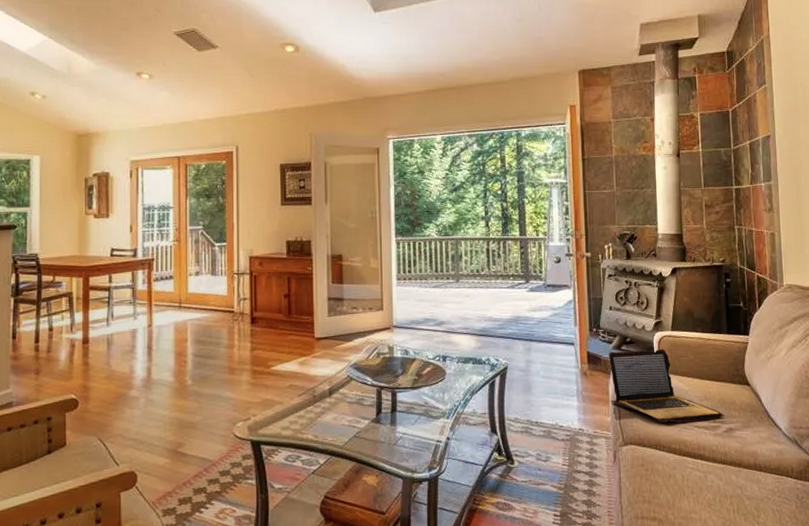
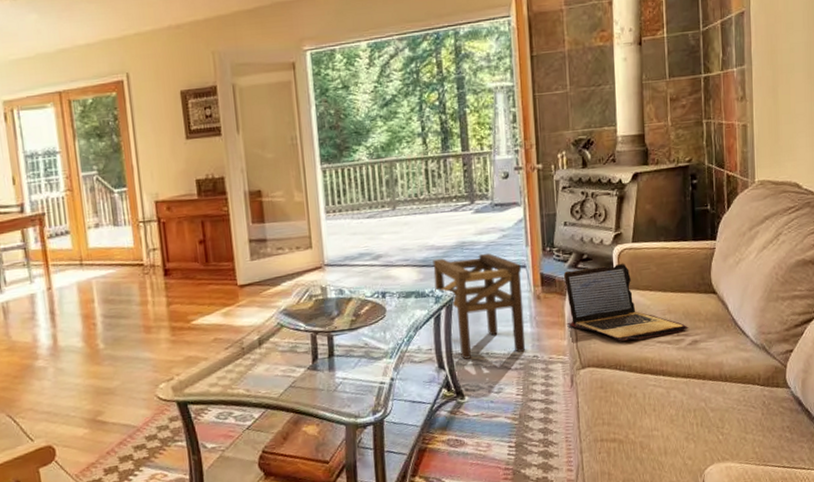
stool: none [490,328,573,426] -> present [432,253,526,359]

